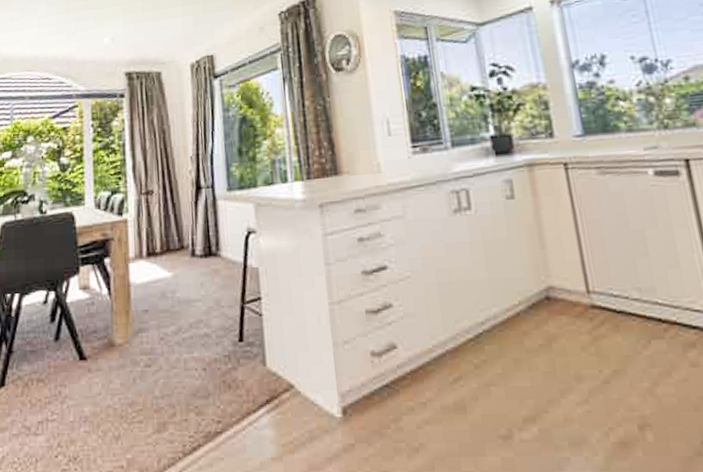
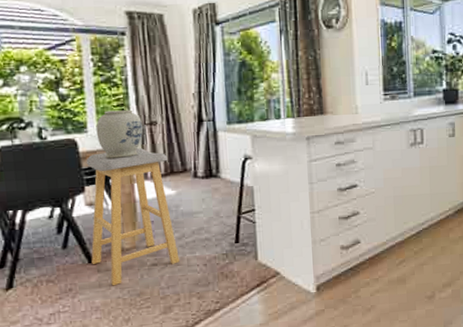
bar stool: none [82,221,176,391] -> present [86,148,180,286]
vase: none [93,177,139,234] -> present [96,109,143,159]

